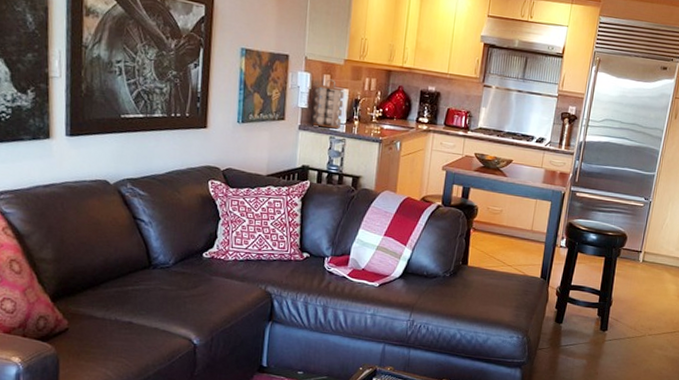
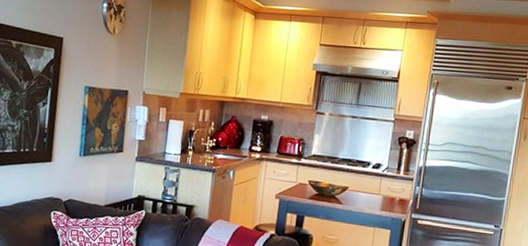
spice rack: present [312,79,345,129] -> none [148,111,180,160]

